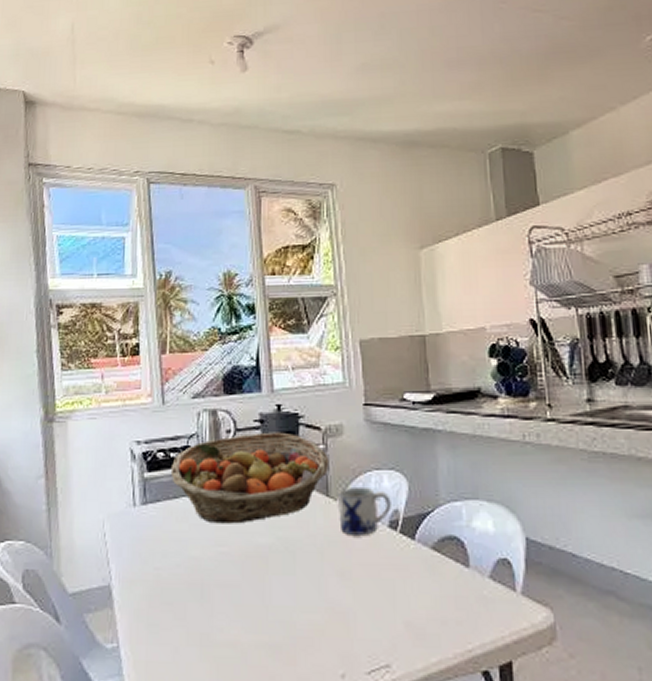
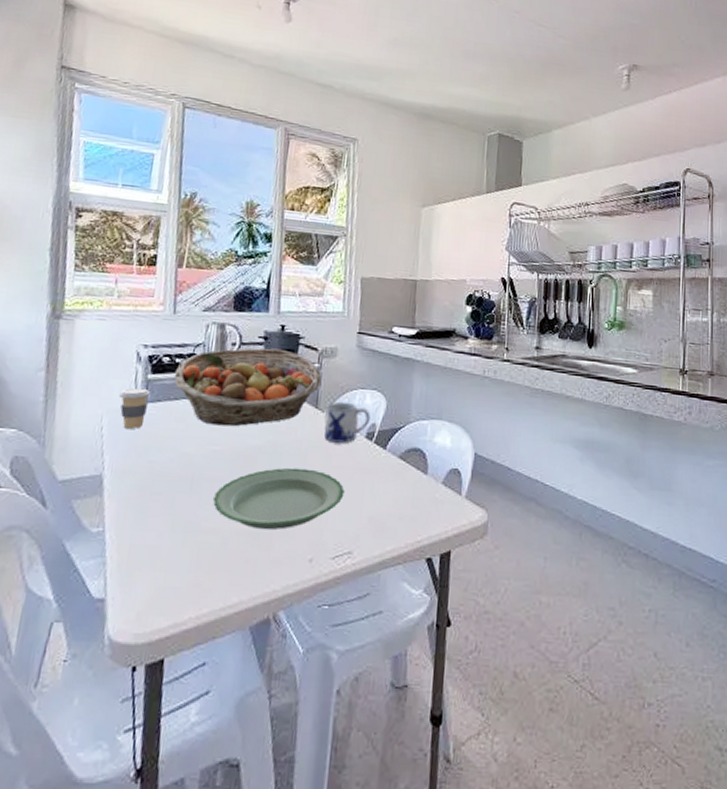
coffee cup: none [118,488,149,535] -> present [119,387,151,430]
plate: none [226,567,372,641] -> present [212,468,345,530]

